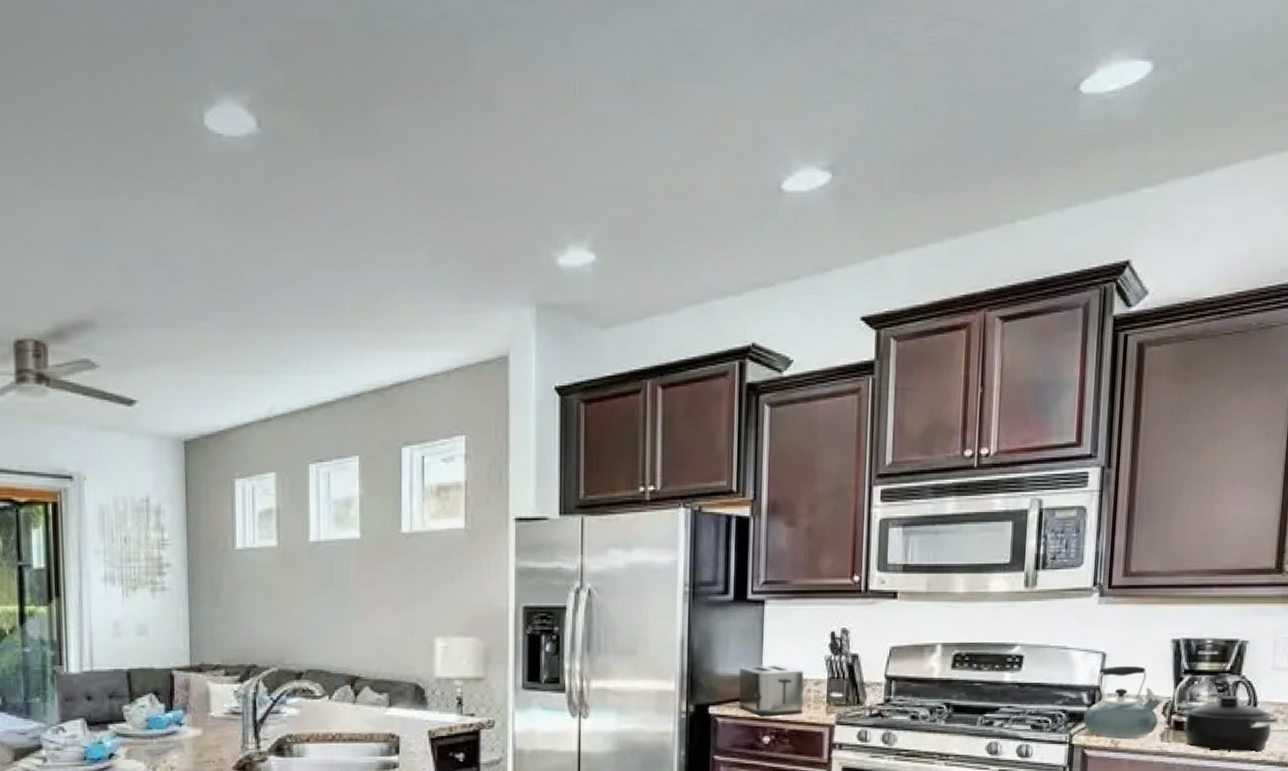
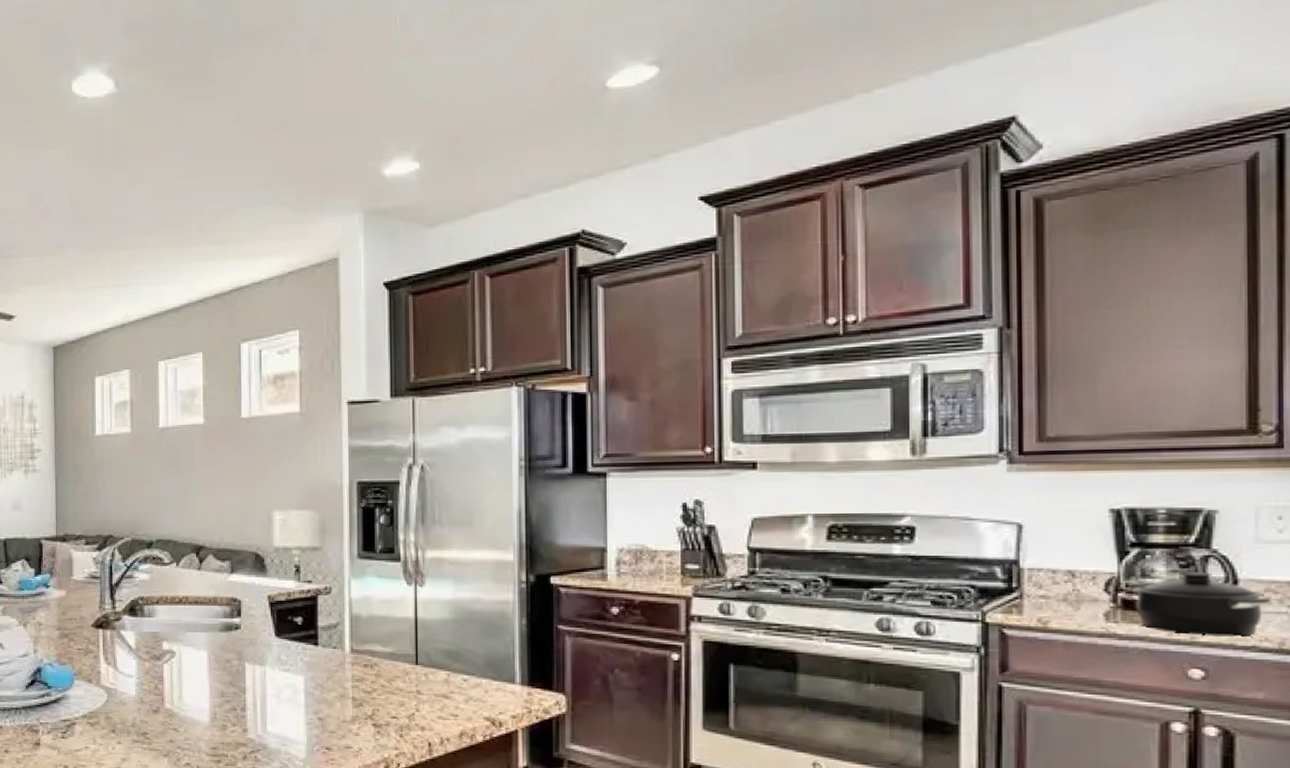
toaster: present [738,665,804,717] -> none [581,536,655,588]
kettle: present [1083,665,1163,739] -> none [997,537,1105,618]

